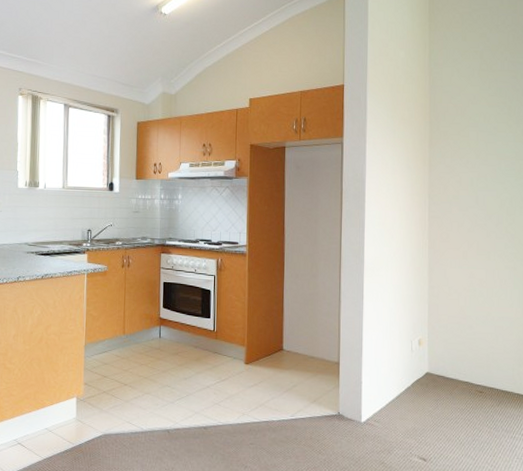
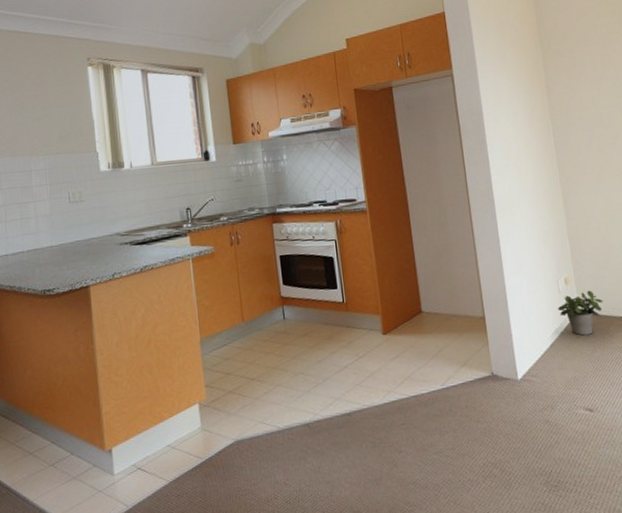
potted plant: none [407,354,452,393] -> present [557,290,603,336]

